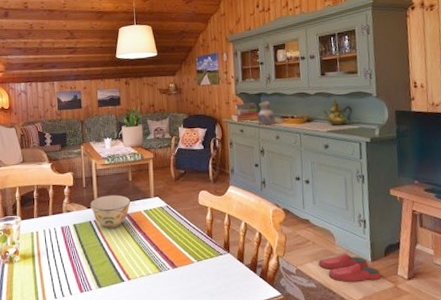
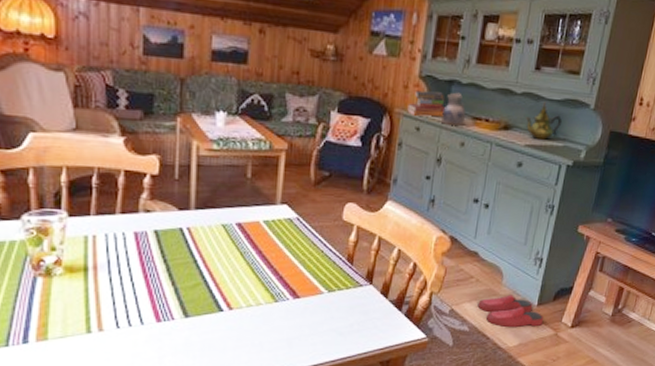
soup bowl: present [89,194,131,229] -> none [182,194,246,241]
planter: present [121,105,143,148] -> none [244,68,280,132]

